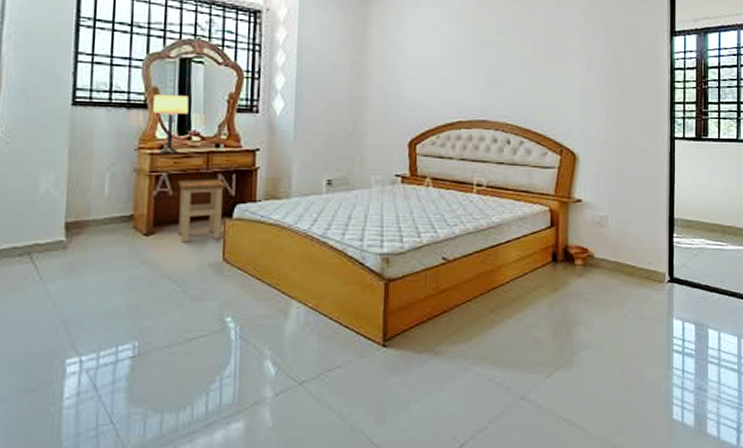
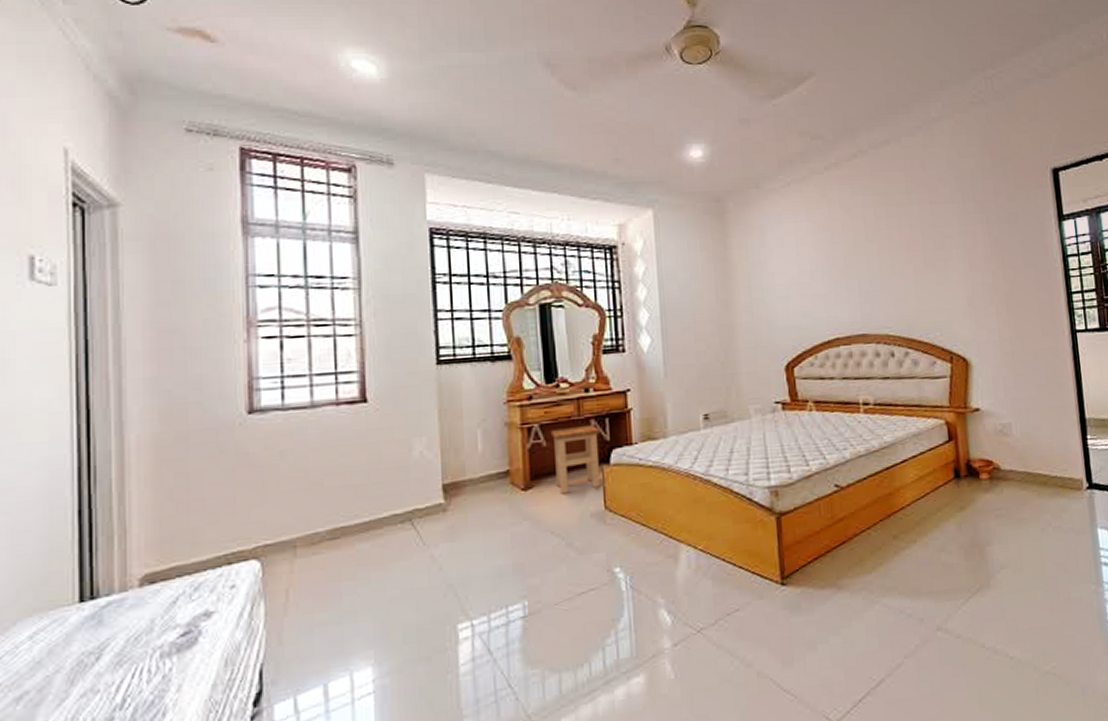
table lamp: present [153,93,189,154] -> none [517,341,554,405]

